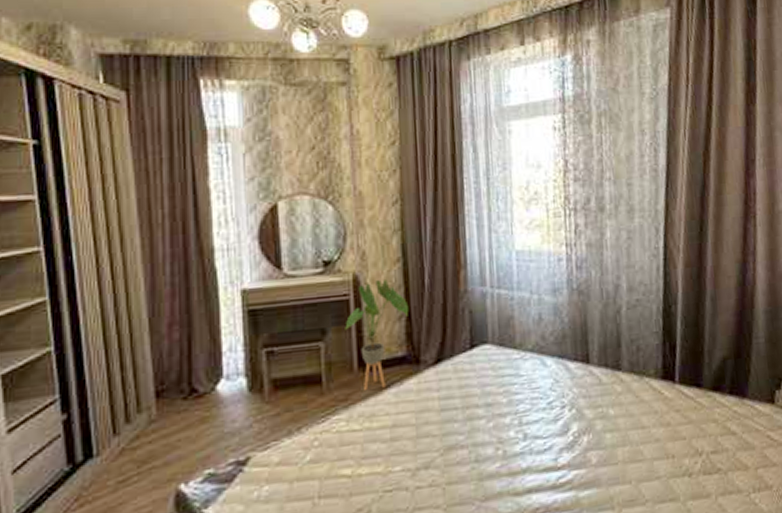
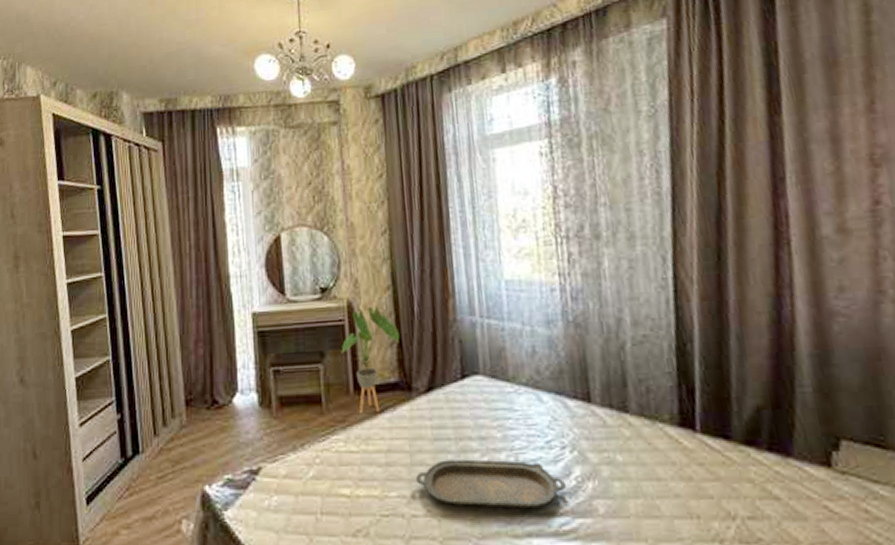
serving tray: none [422,423,565,472] -> present [416,459,567,509]

